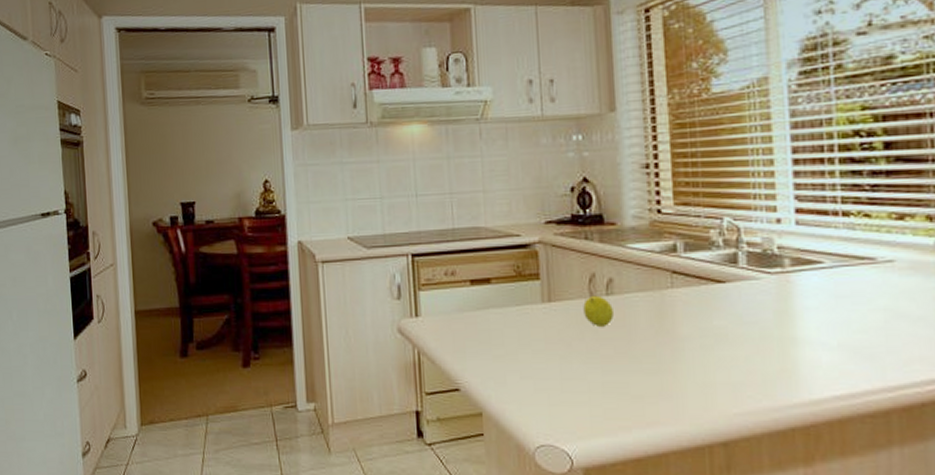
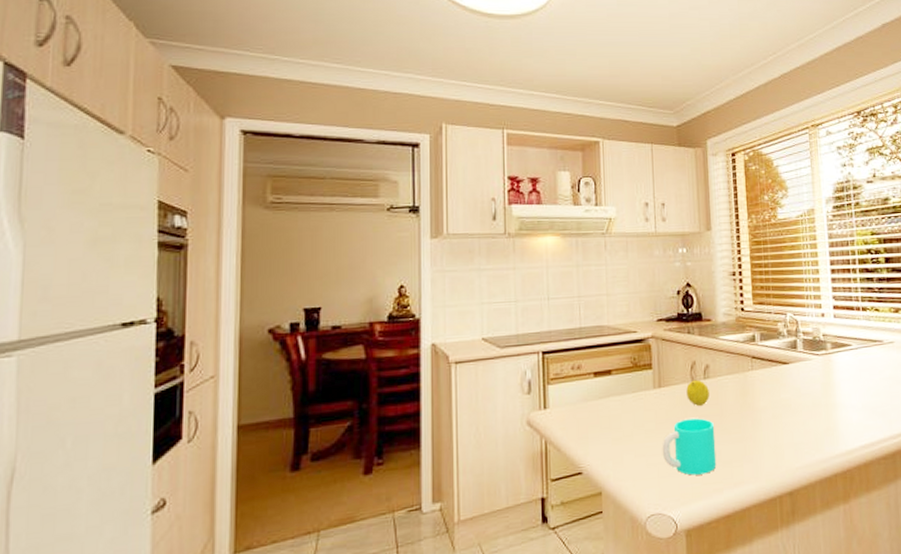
cup: none [553,341,623,407] -> present [662,418,717,476]

